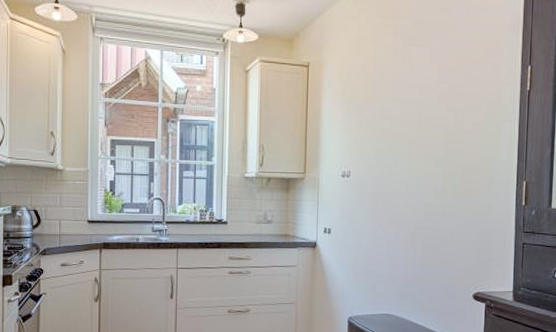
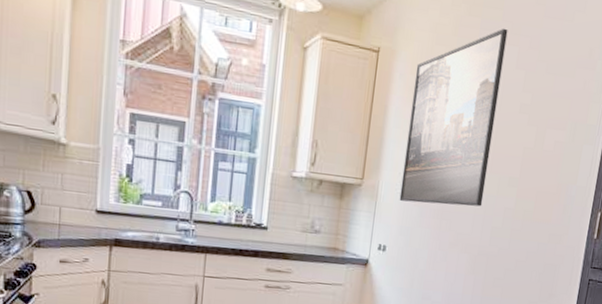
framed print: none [338,33,419,189] -> present [399,28,508,207]

